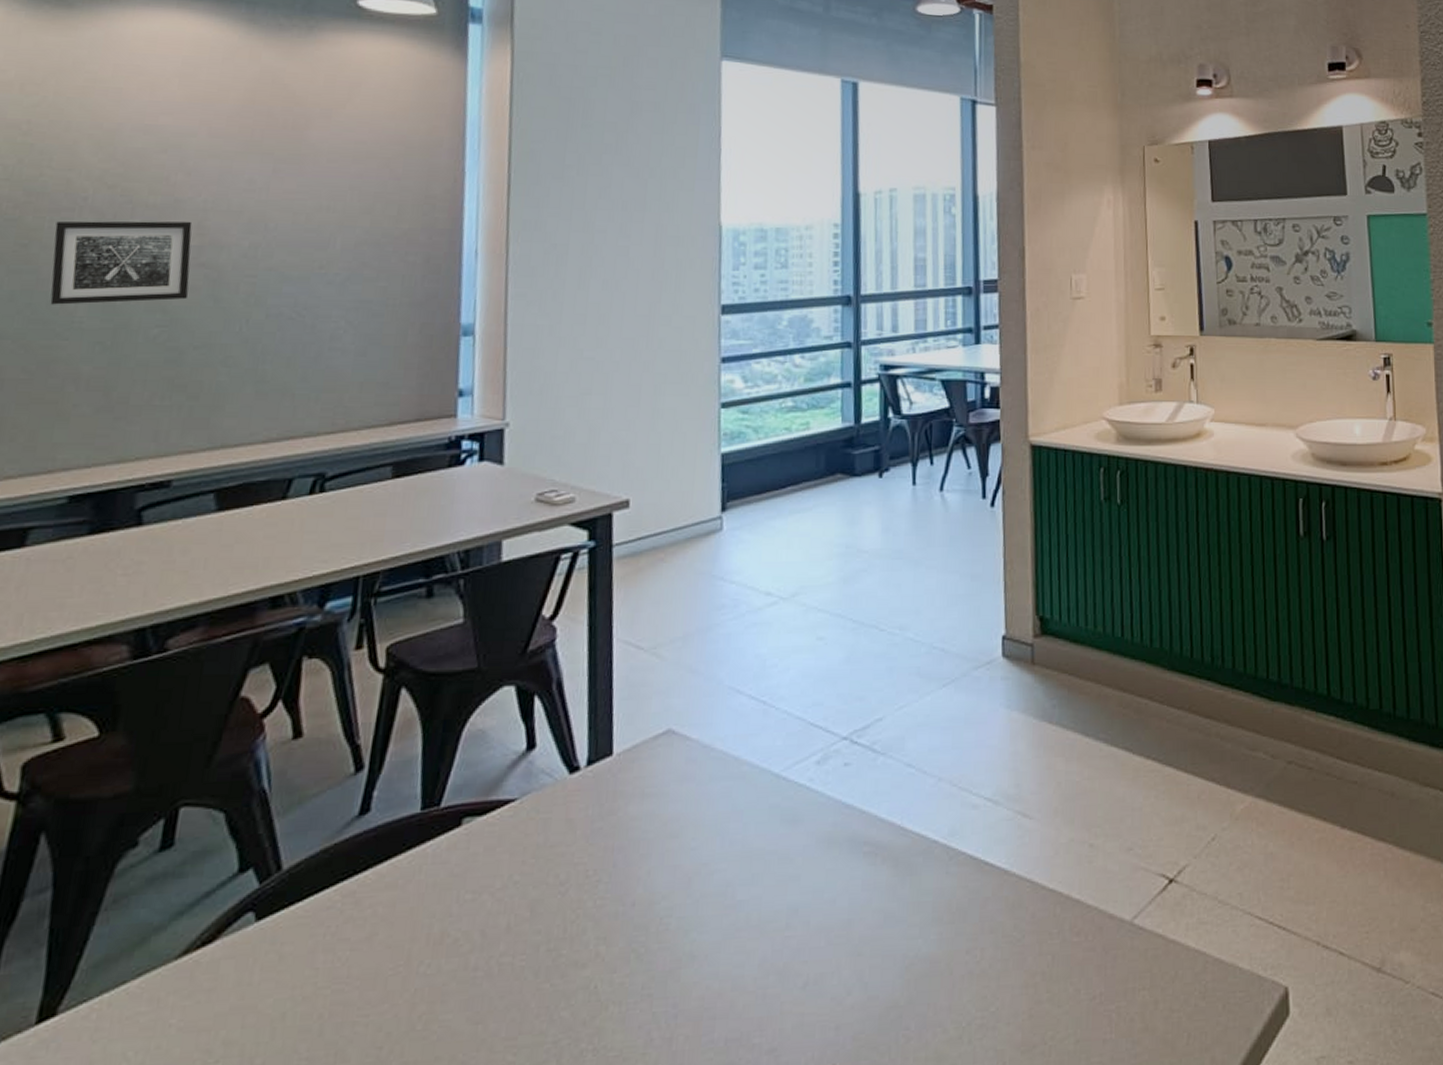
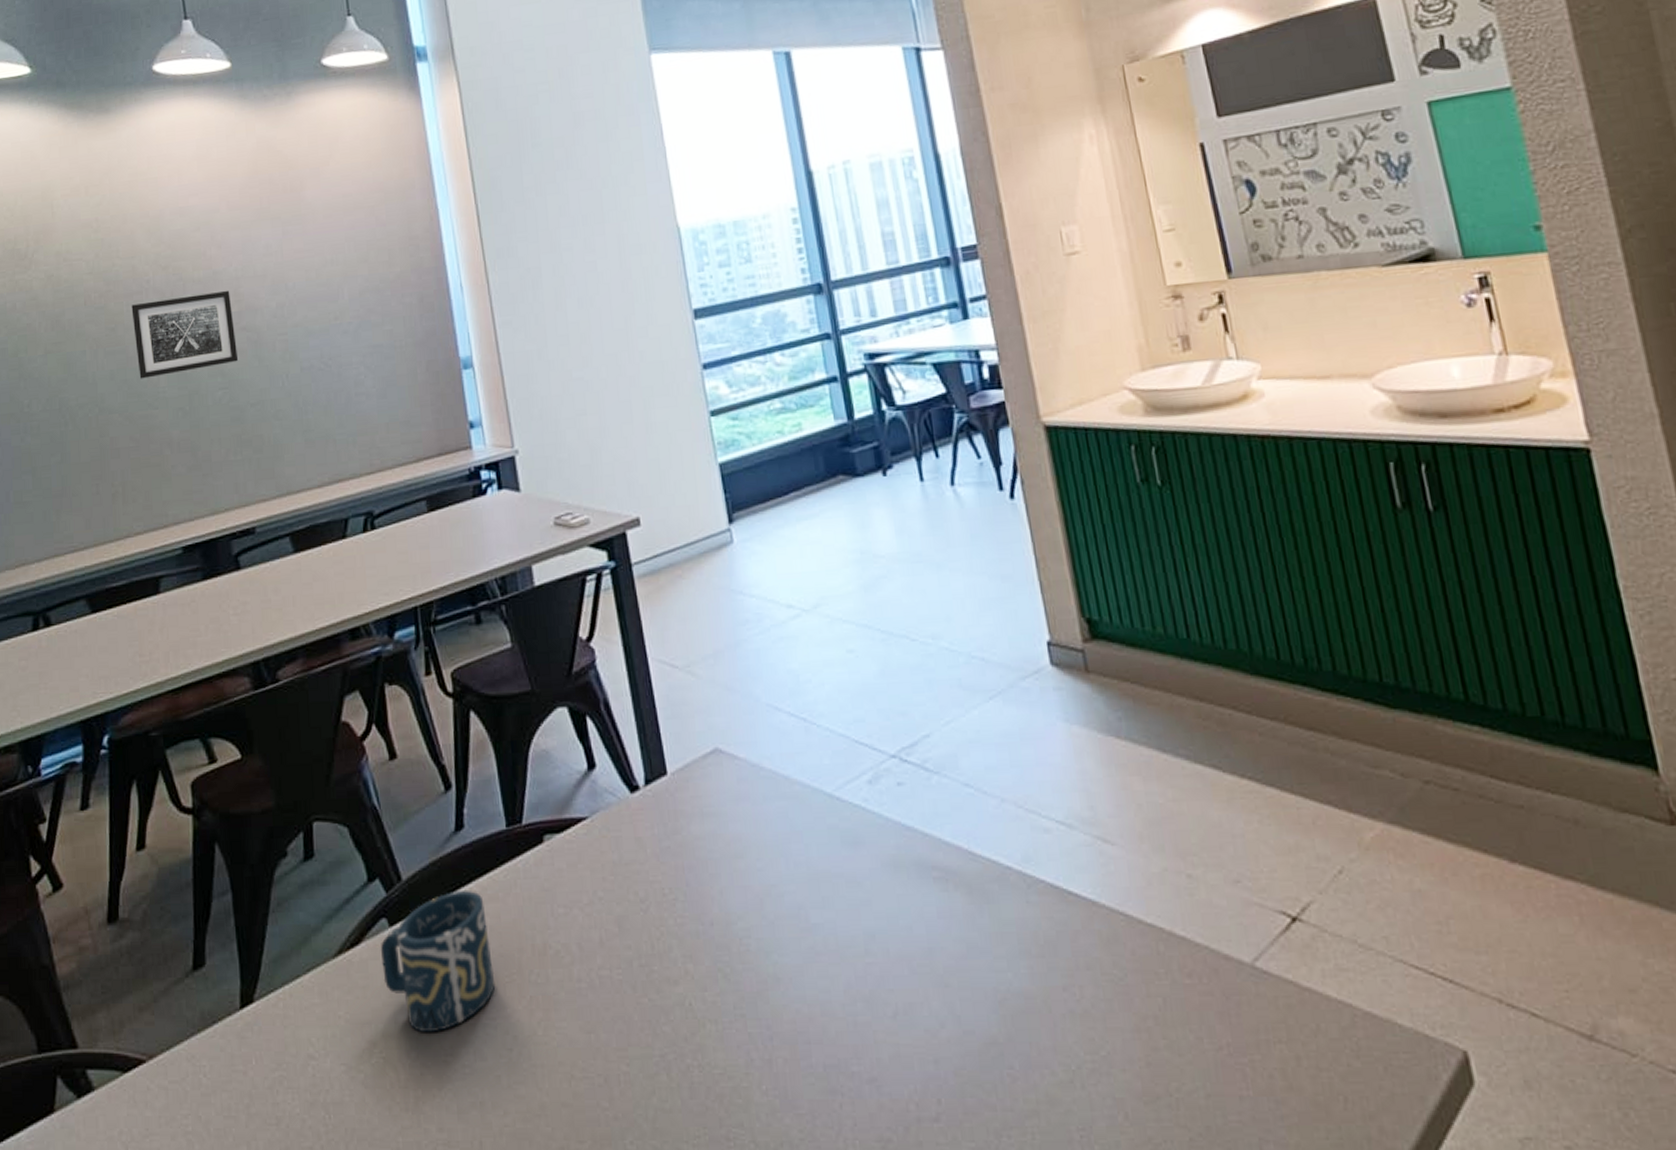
cup: none [236,878,379,1037] -> present [380,890,496,1033]

